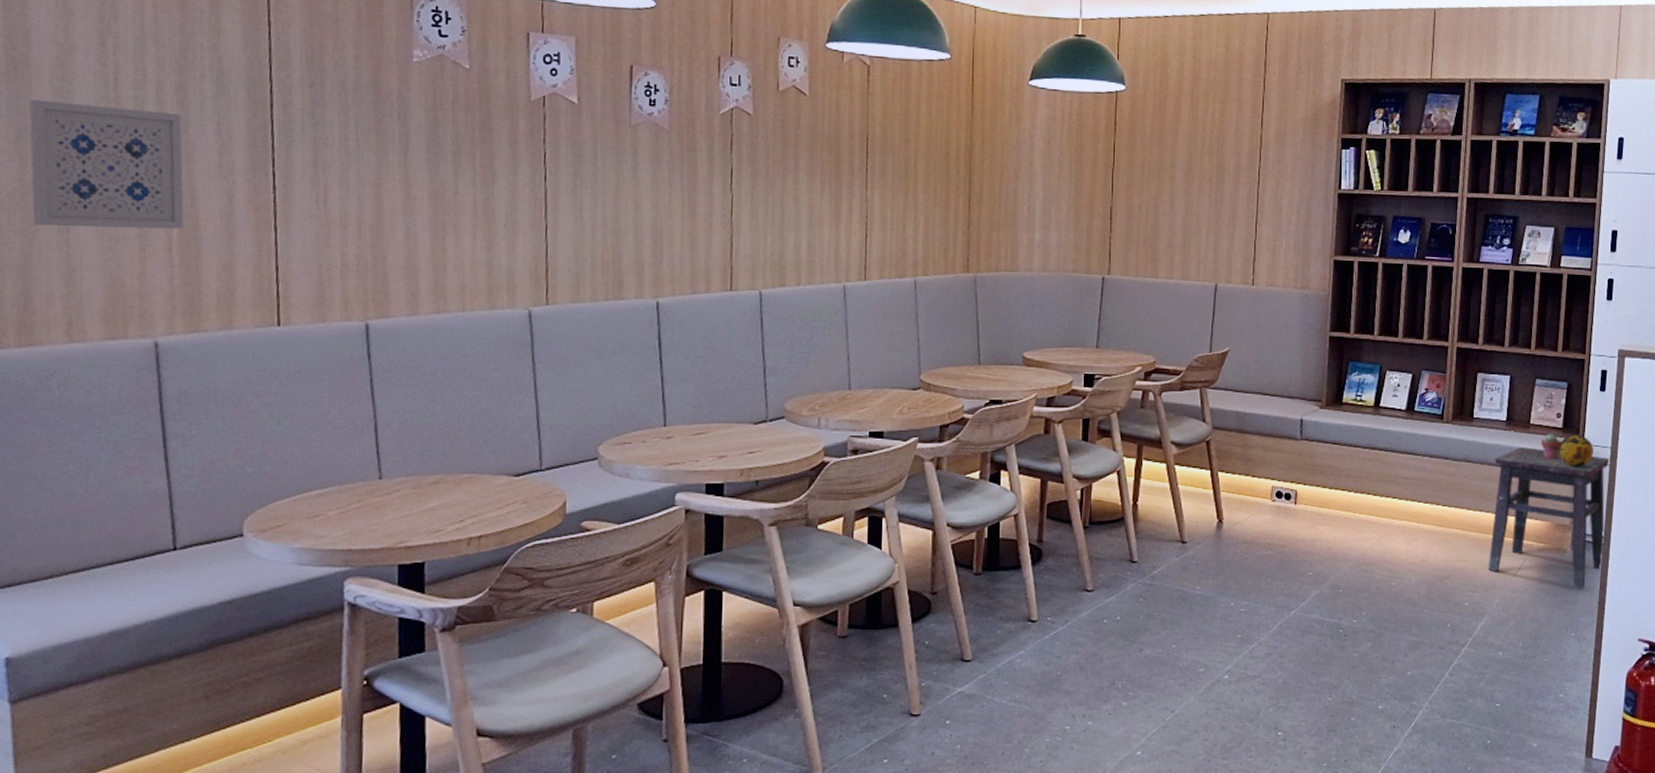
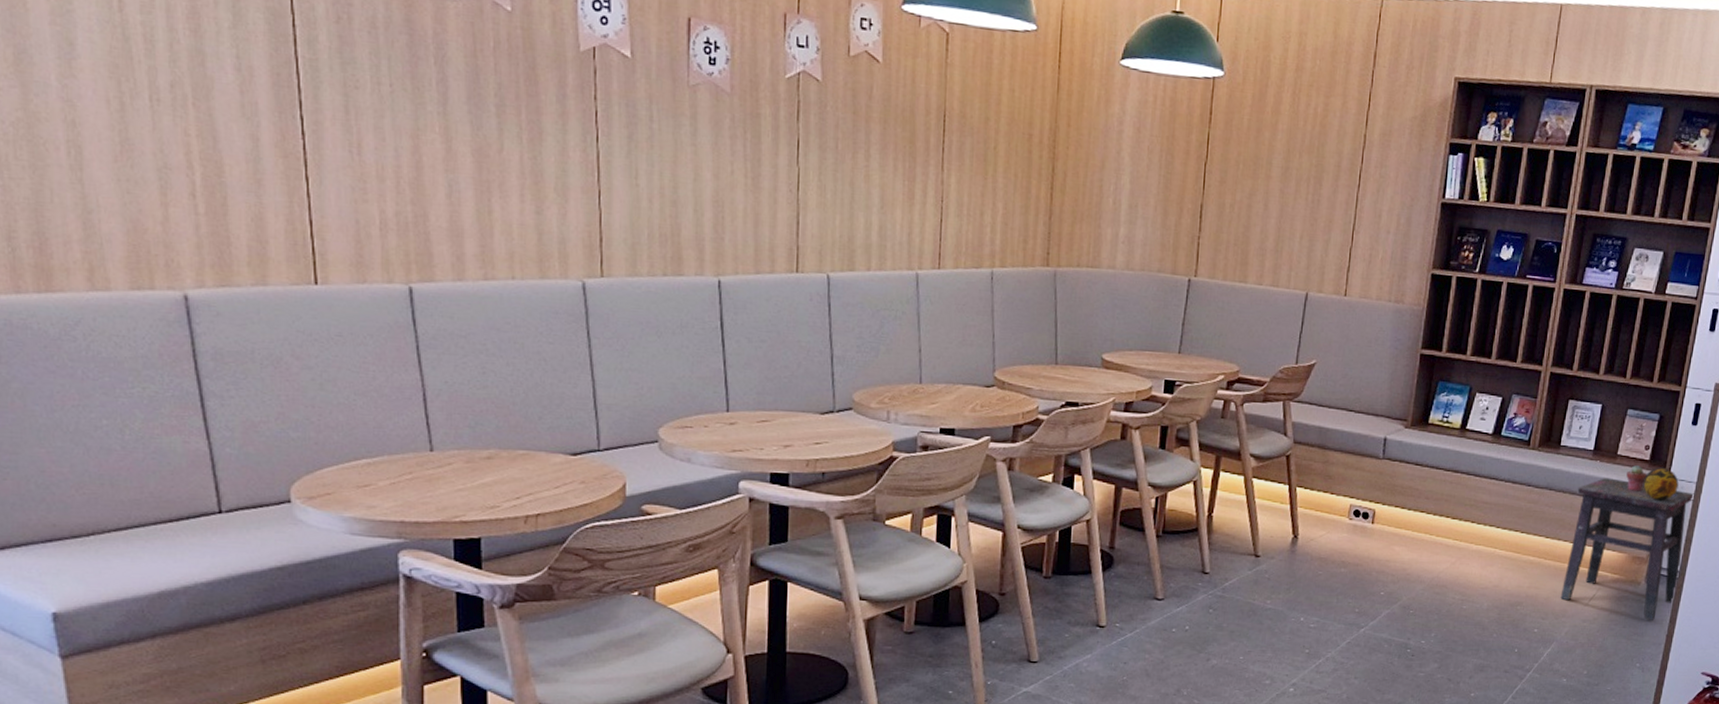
wall art: present [29,99,184,229] -> none [26,18,207,174]

